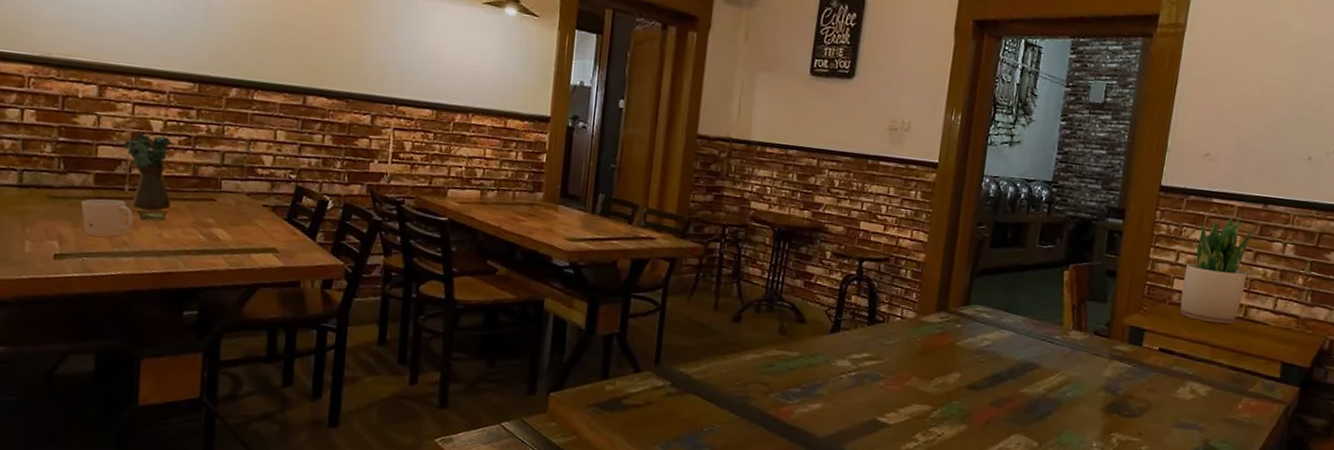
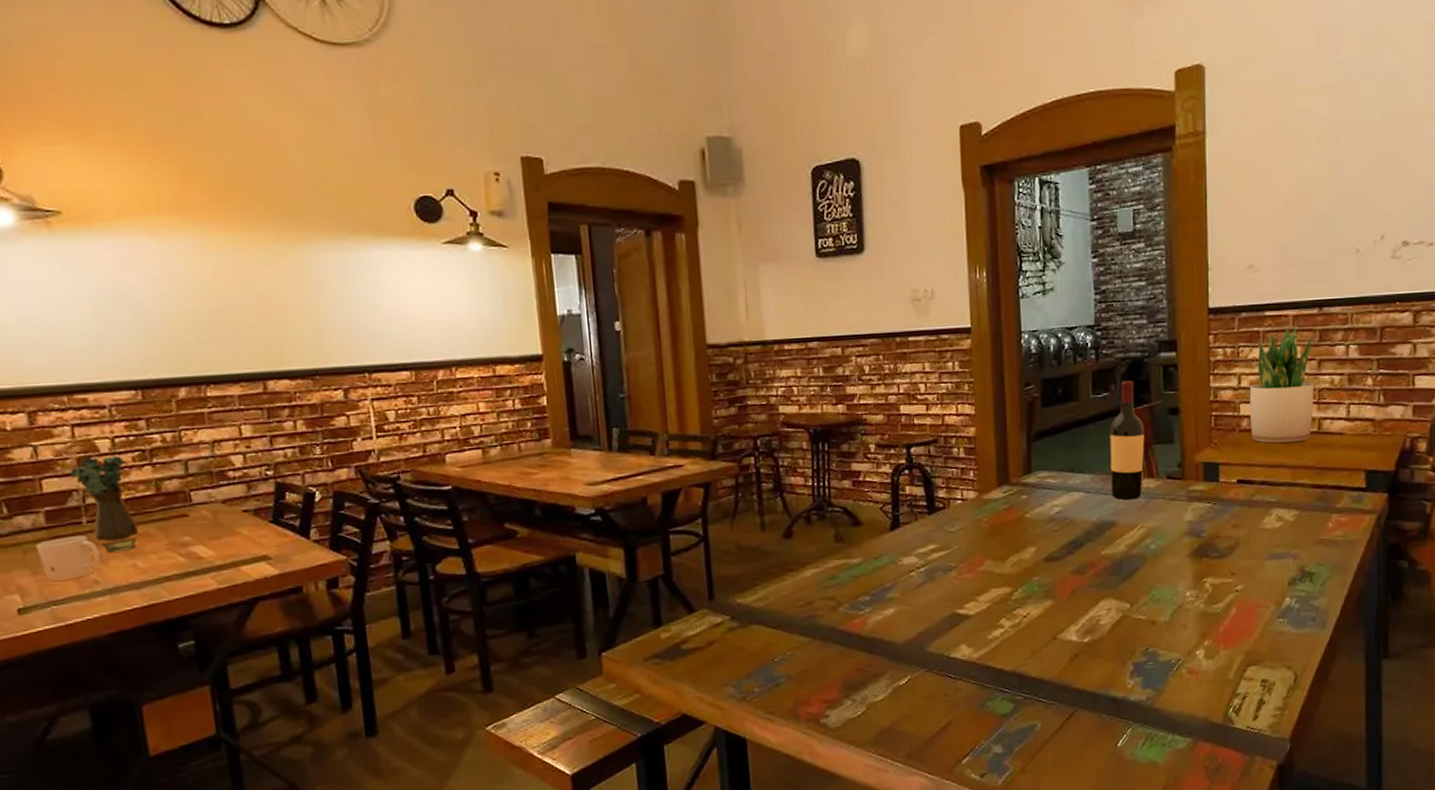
wine bottle: none [1039,237,1082,348] -> present [1110,380,1145,500]

